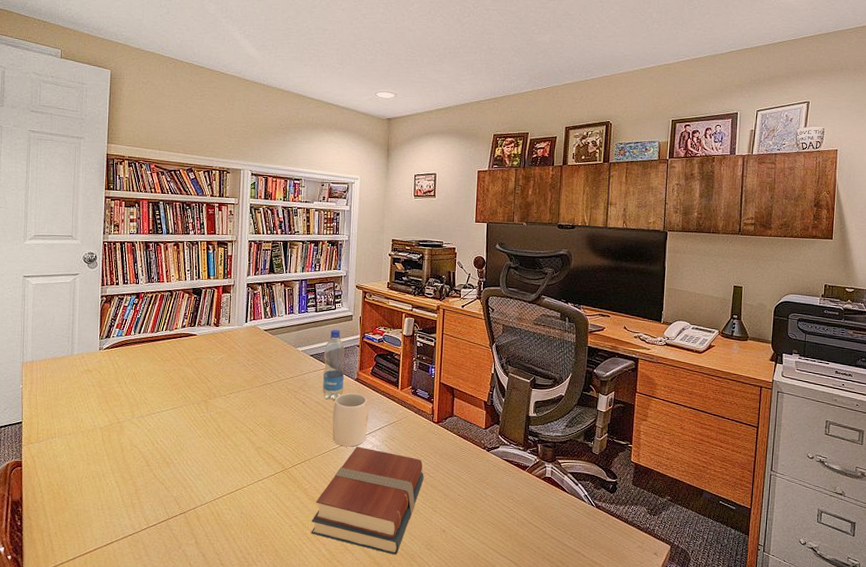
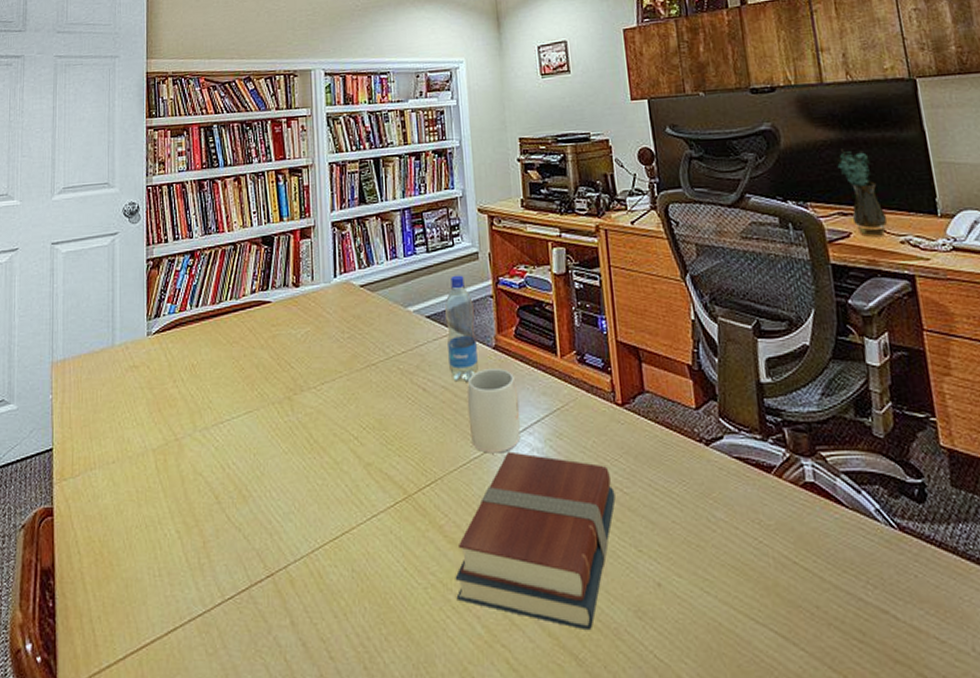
vase: none [605,272,630,333] -> present [837,149,888,238]

